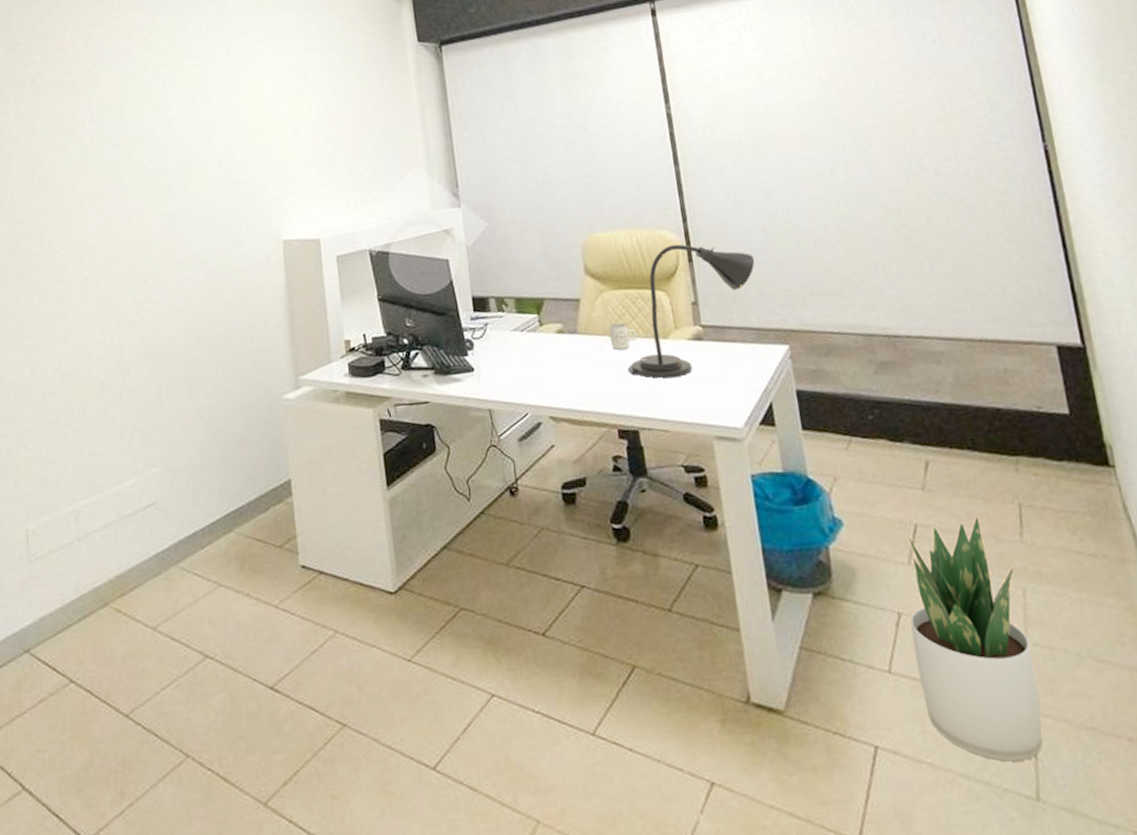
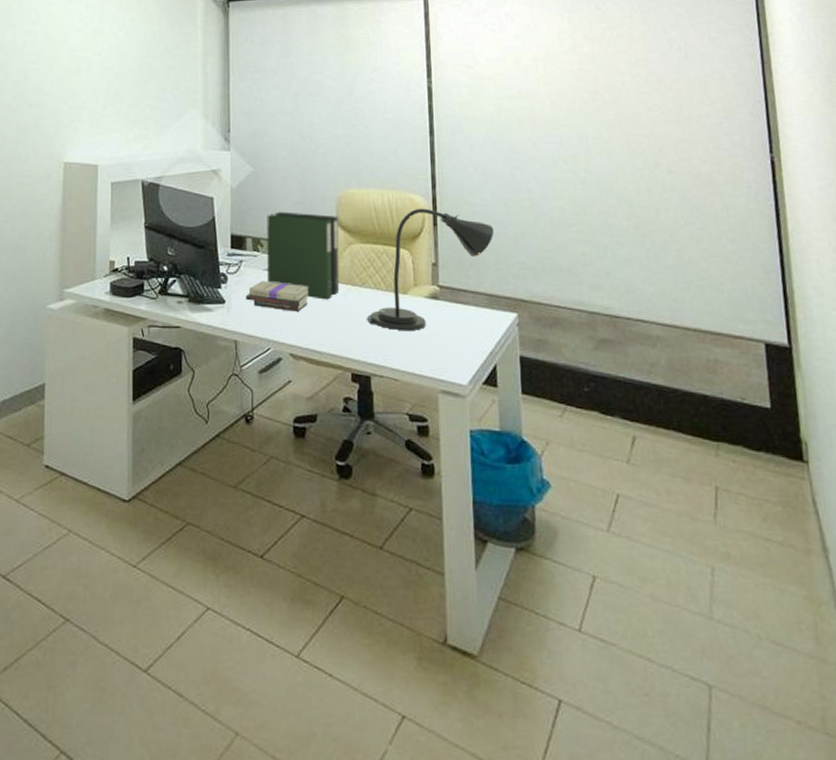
books: none [495,342,563,372] -> present [246,281,308,311]
binder: none [508,264,596,355] -> present [266,211,340,300]
mug: present [608,323,637,350] -> none [353,275,378,299]
planter: present [909,517,1043,762] -> none [603,494,718,730]

